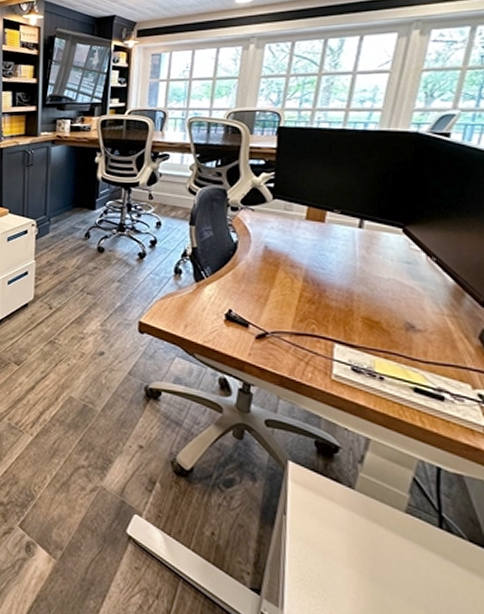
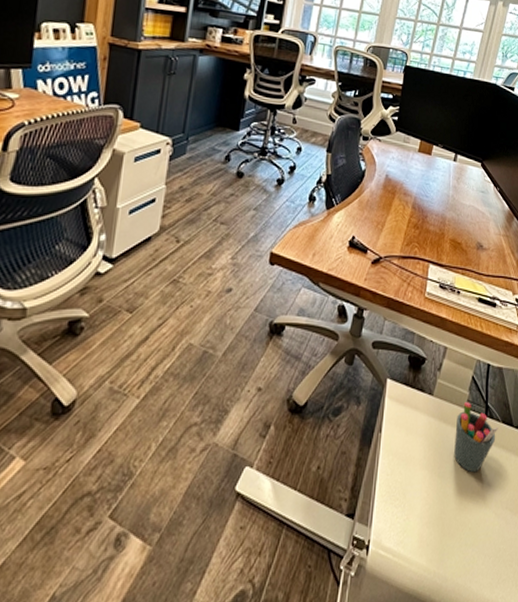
pen holder: none [392,506,463,591] -> present [454,402,499,473]

